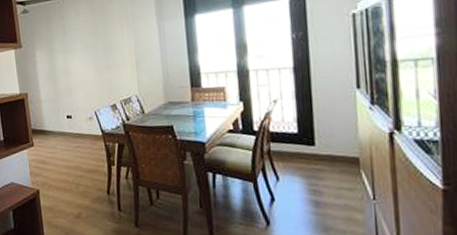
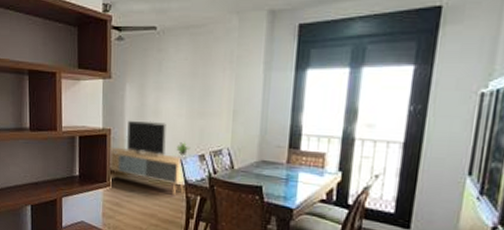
media console: none [28,80,102,146] -> present [108,121,191,195]

